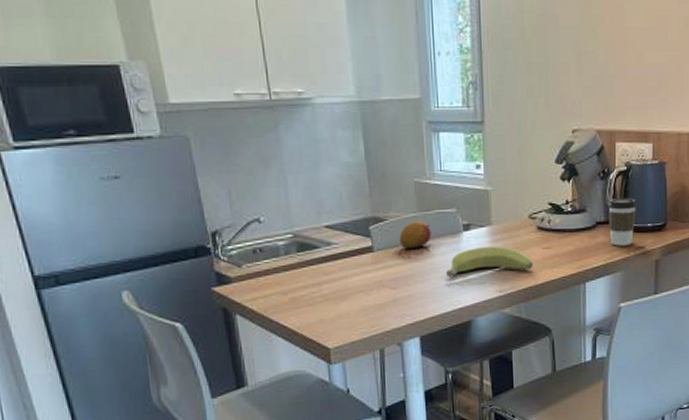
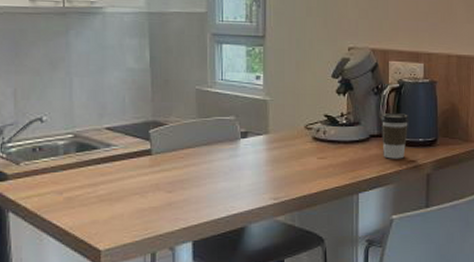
fruit: present [399,220,432,250] -> none [178,125,210,154]
banana: present [446,246,533,278] -> none [222,154,308,184]

